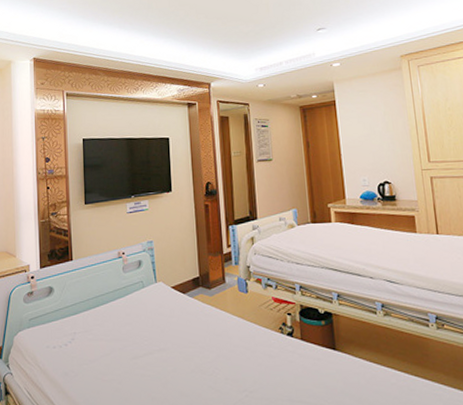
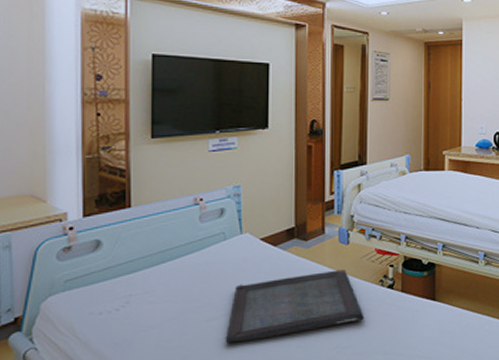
serving tray: none [148,316,268,380] -> present [225,269,364,344]

